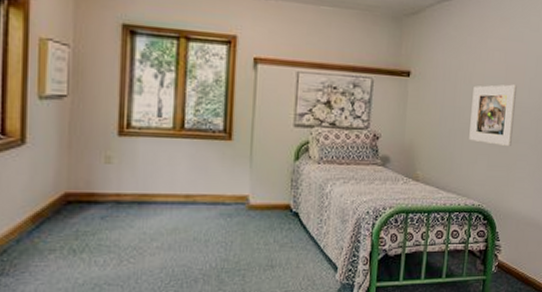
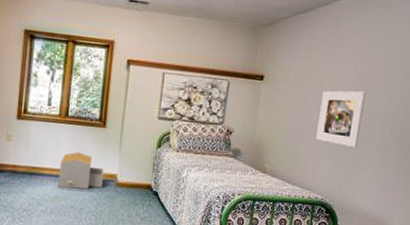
architectural model: none [176,172,233,216] -> present [58,152,104,190]

